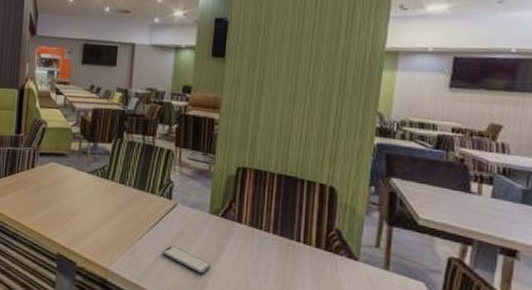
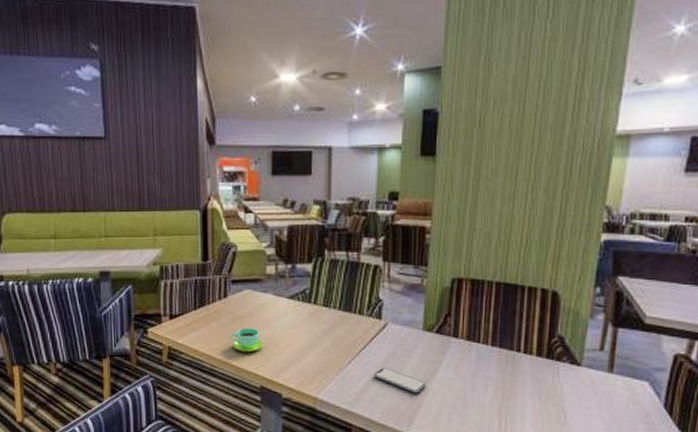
cup: none [35,197,63,221] -> present [231,328,264,353]

